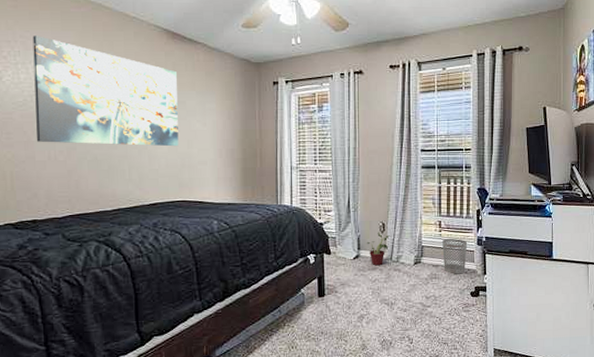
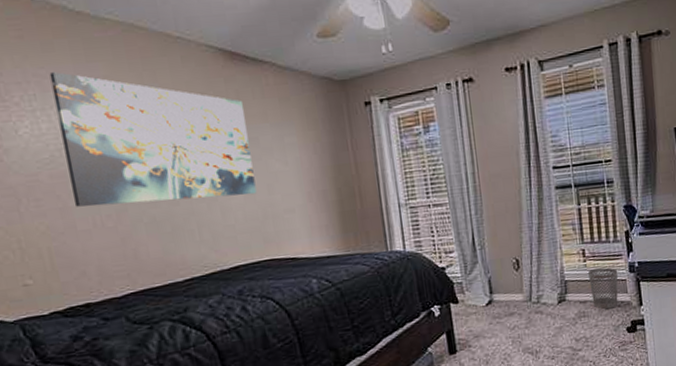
potted plant: present [366,232,391,266] -> none [499,270,528,311]

